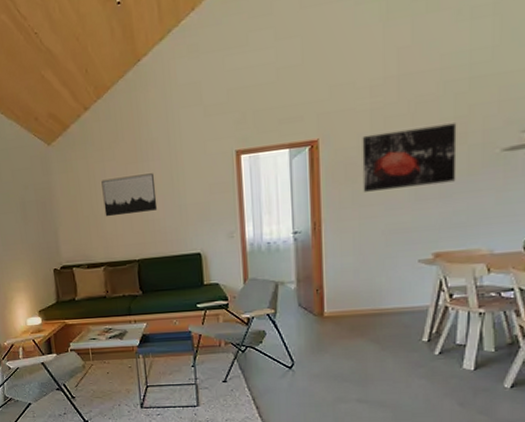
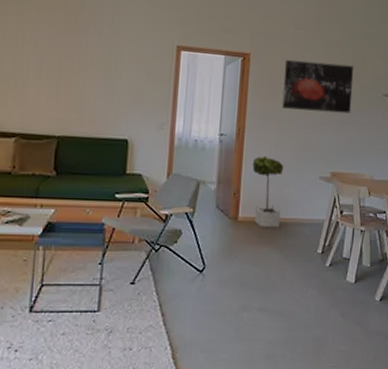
wall art: present [101,173,158,217] -> none [28,42,92,87]
potted tree: none [334,246,373,321] -> present [252,155,284,228]

